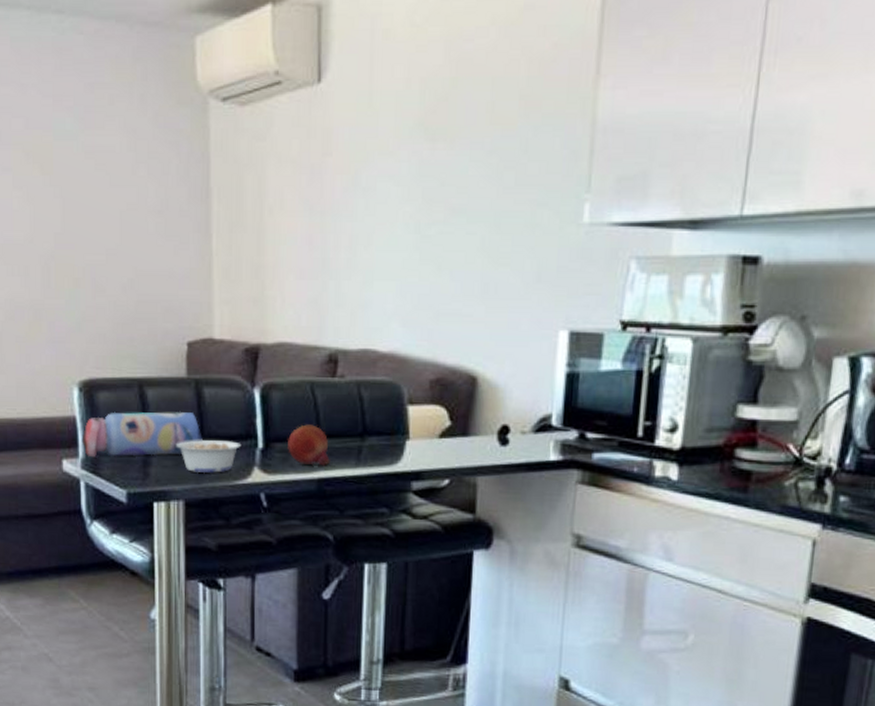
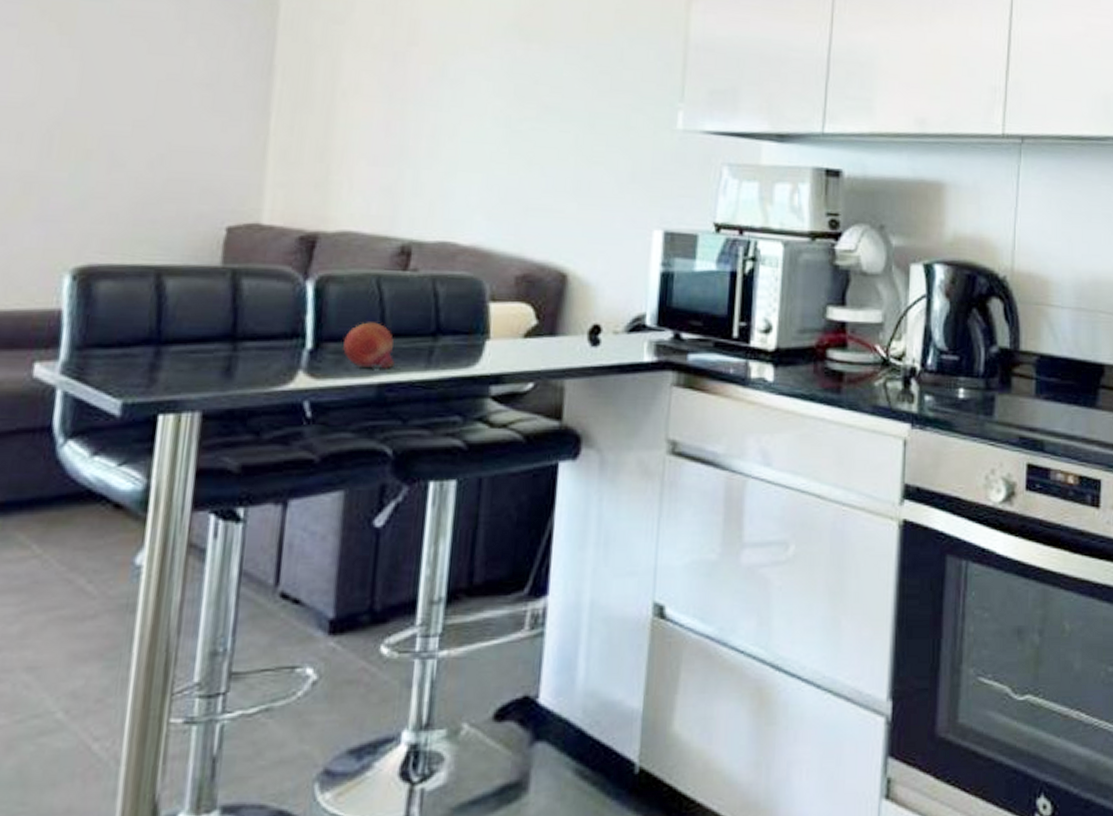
water bottle: present [81,411,204,458] -> none [66,304,236,360]
legume: present [168,439,242,474] -> none [187,338,285,379]

